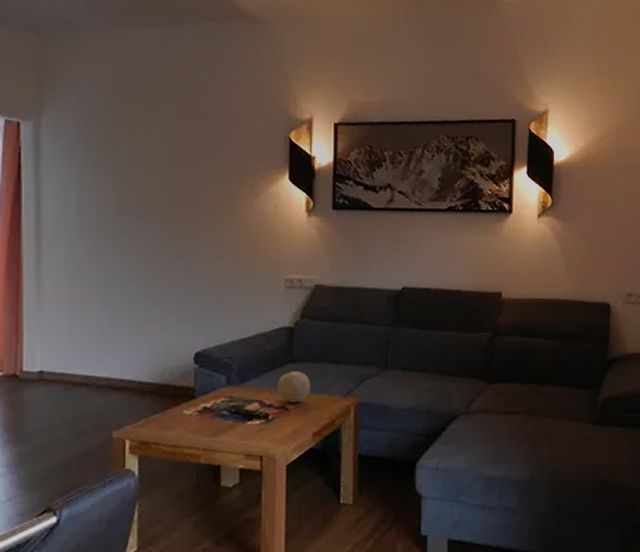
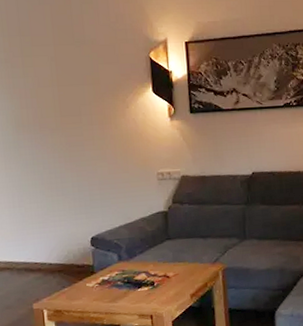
decorative ball: present [277,371,310,403] -> none [158,246,186,272]

